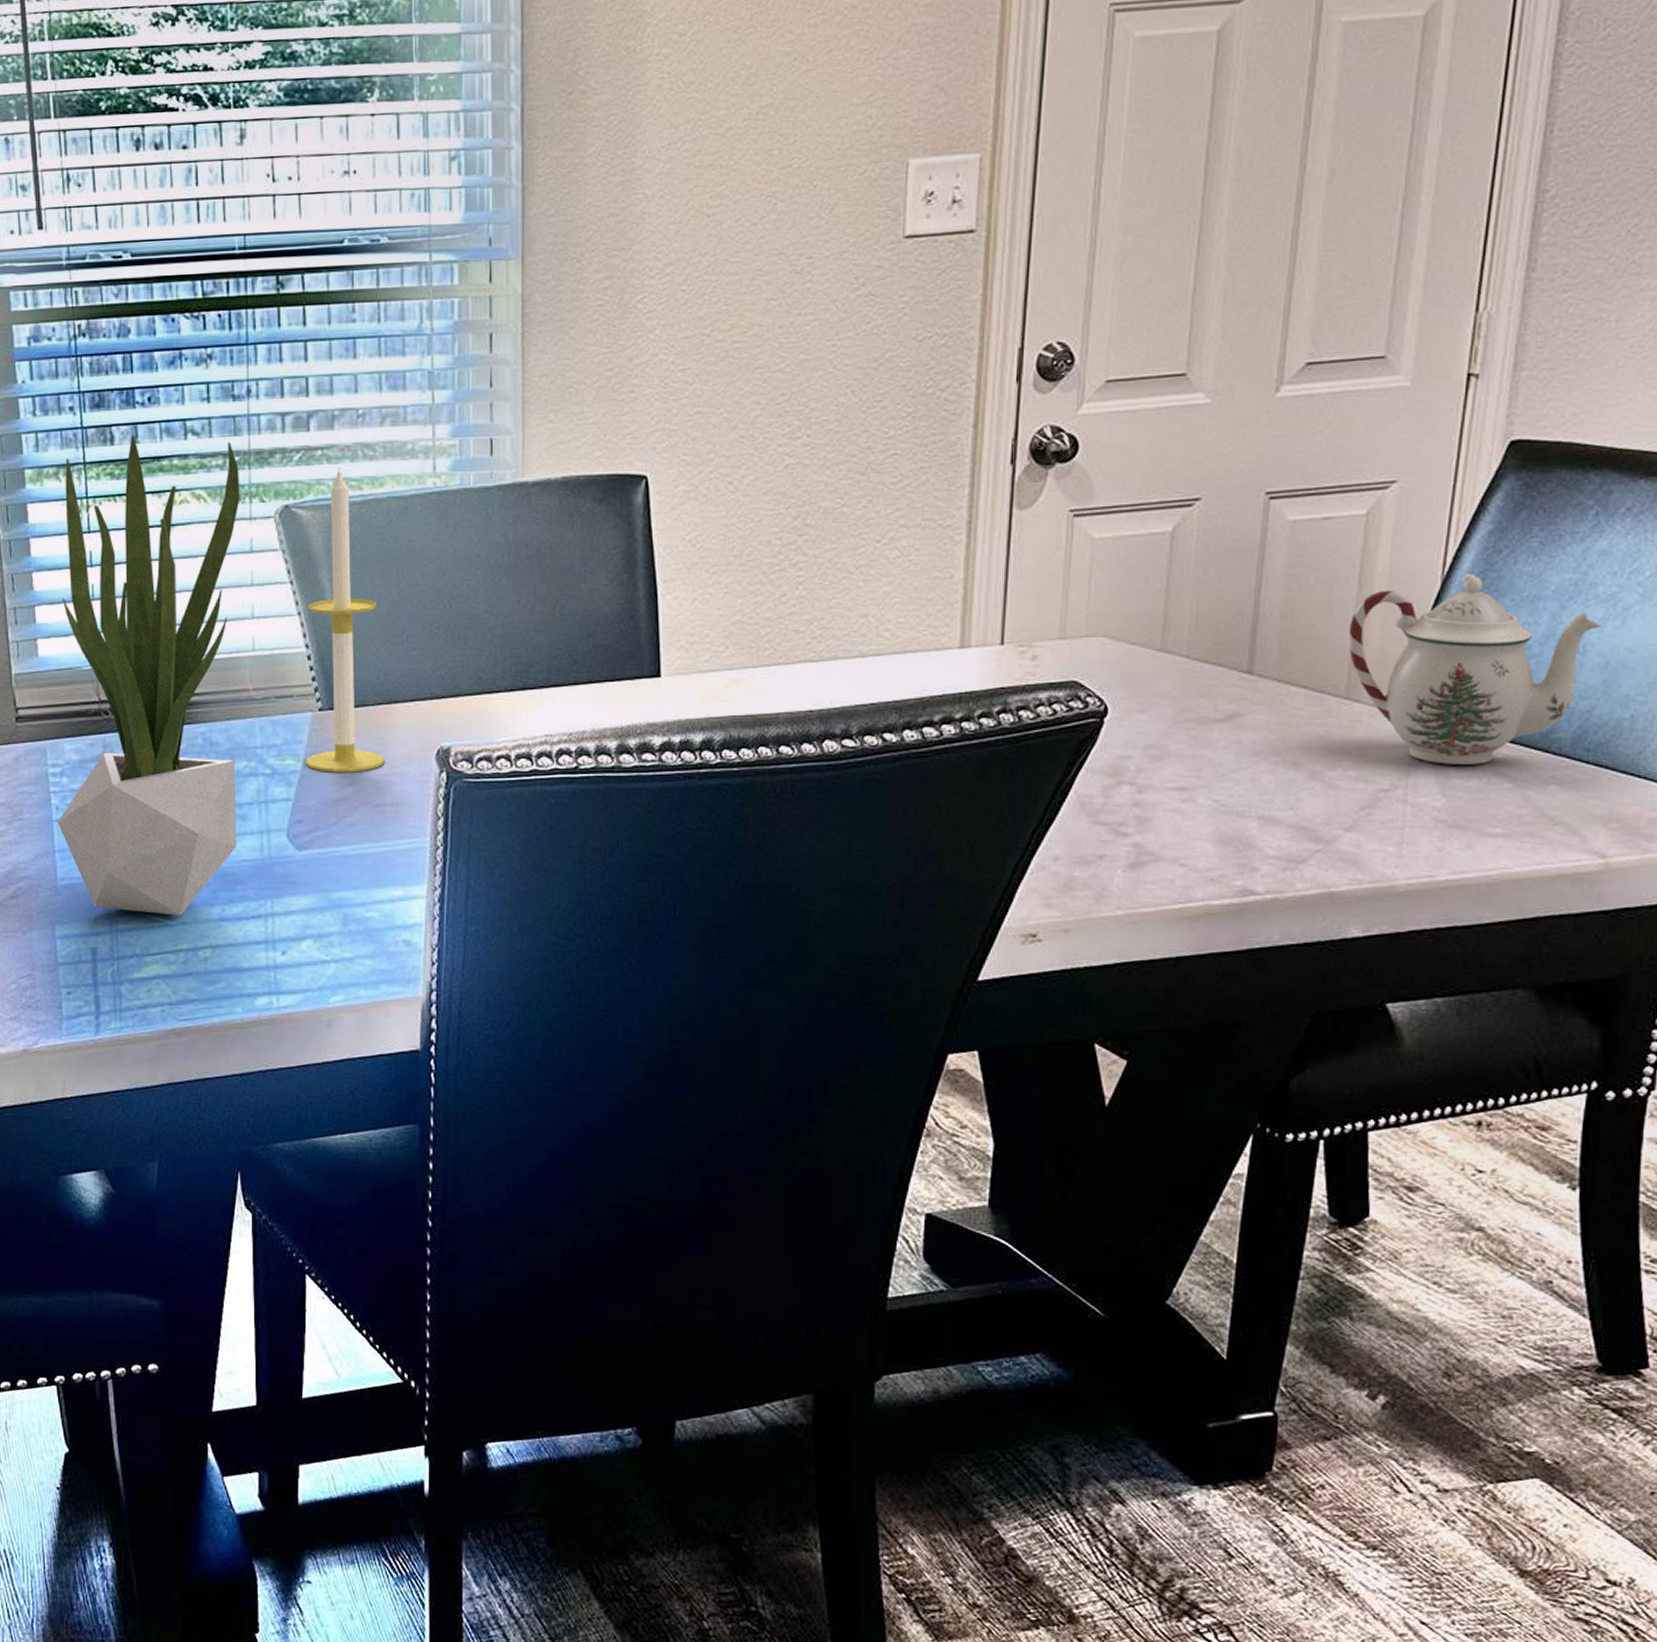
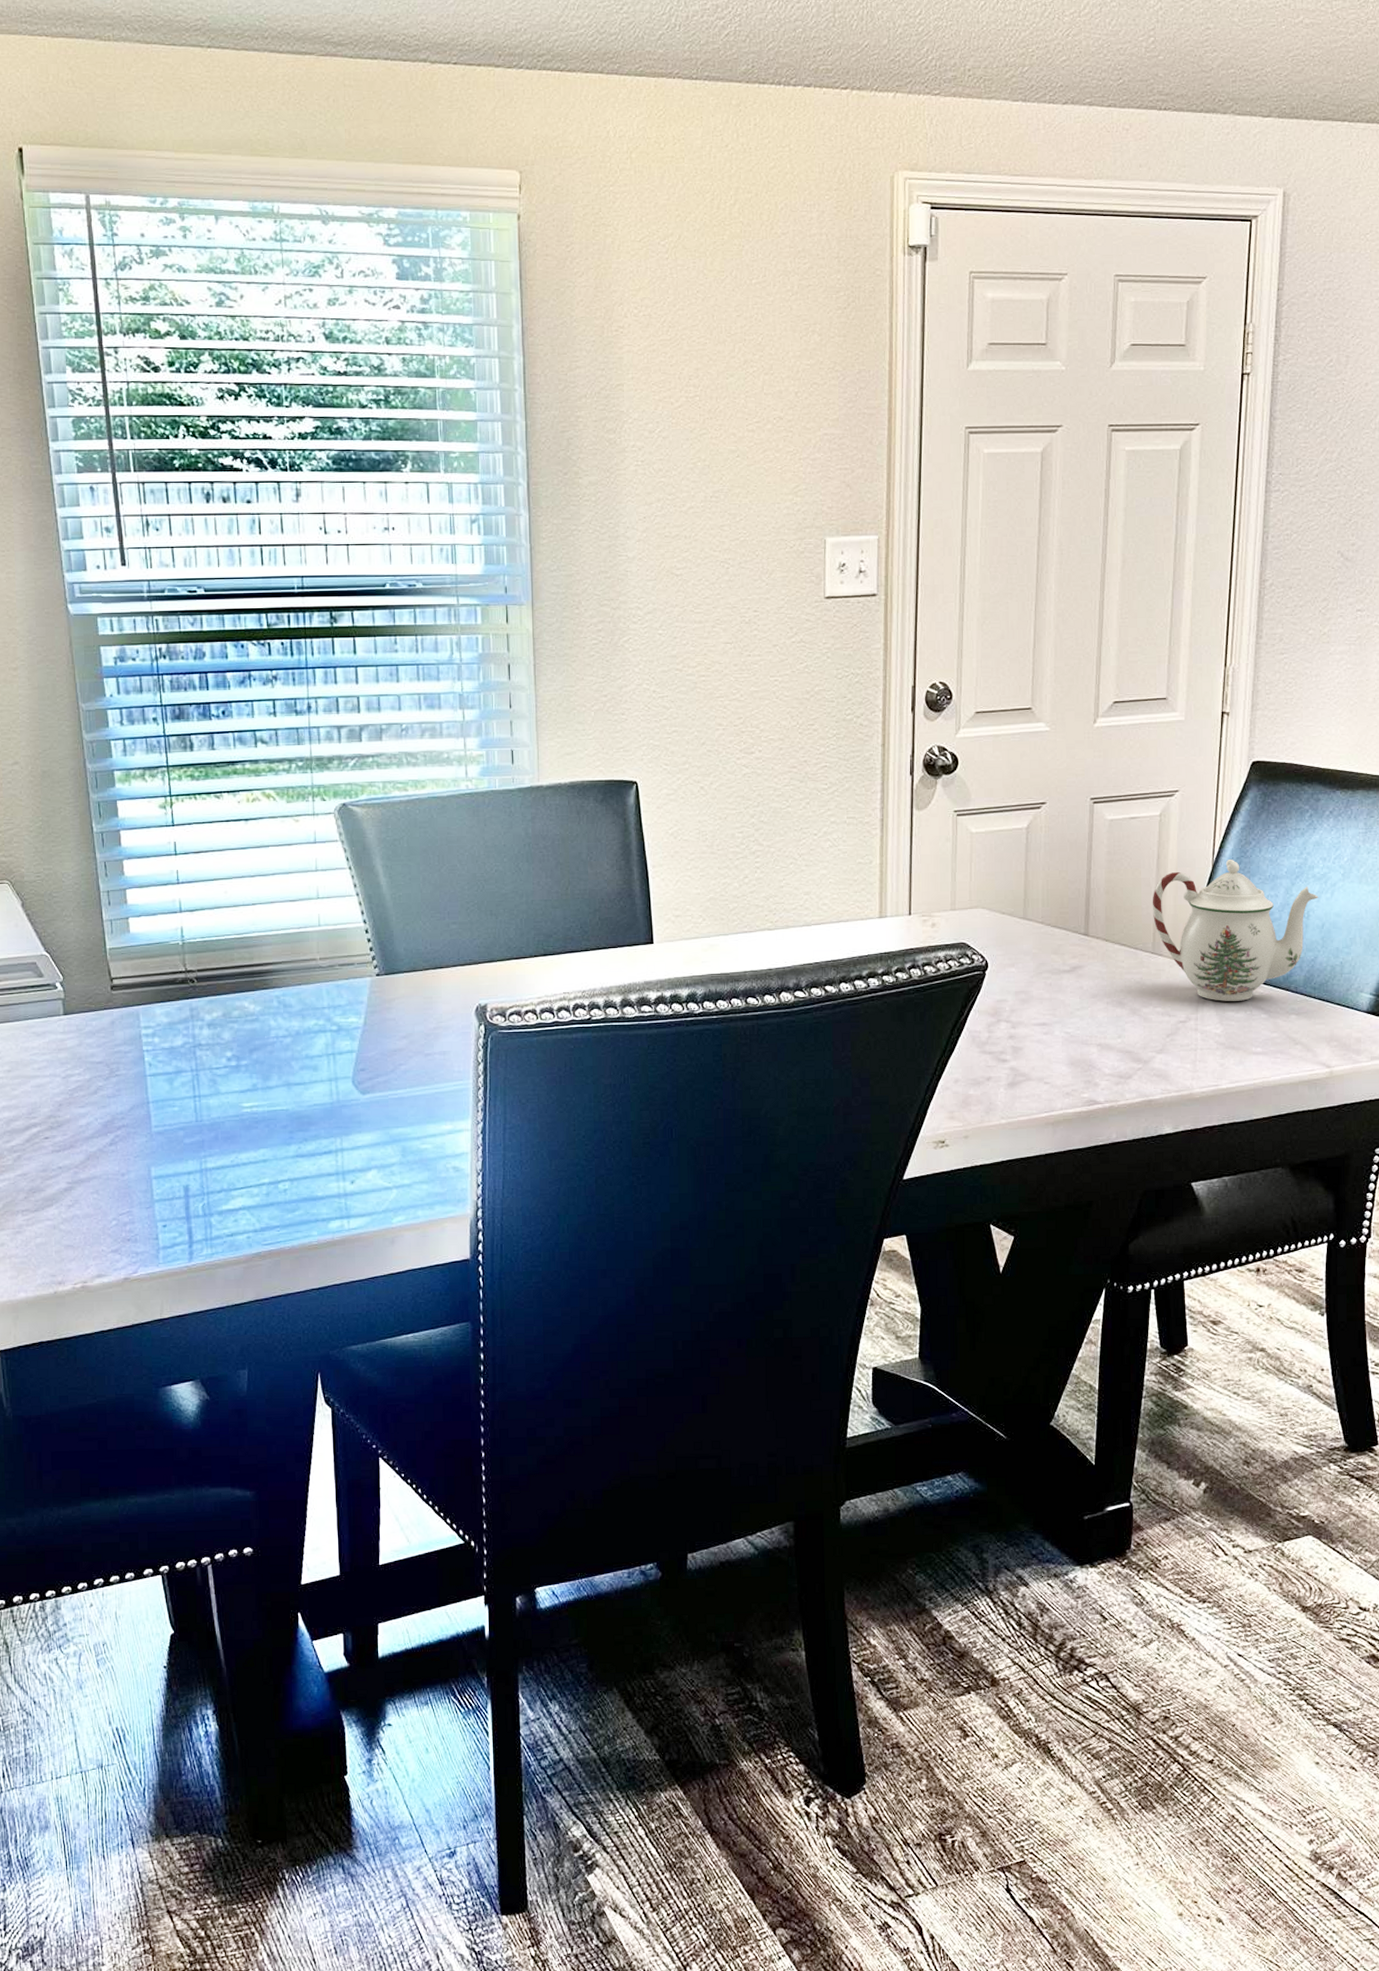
potted plant: present [58,436,240,916] -> none [150,743,310,1154]
candle: present [306,467,385,773] -> none [364,772,433,1028]

